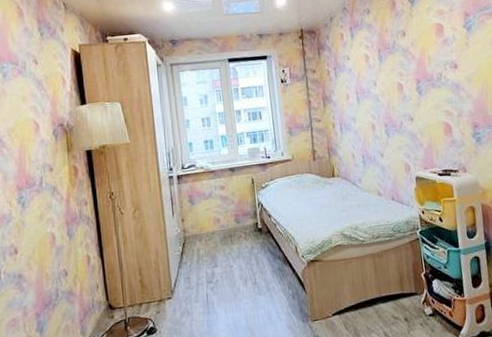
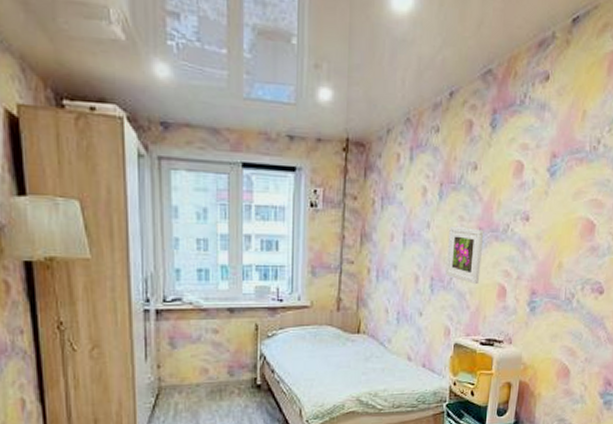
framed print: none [392,80,426,125] -> present [445,226,484,284]

